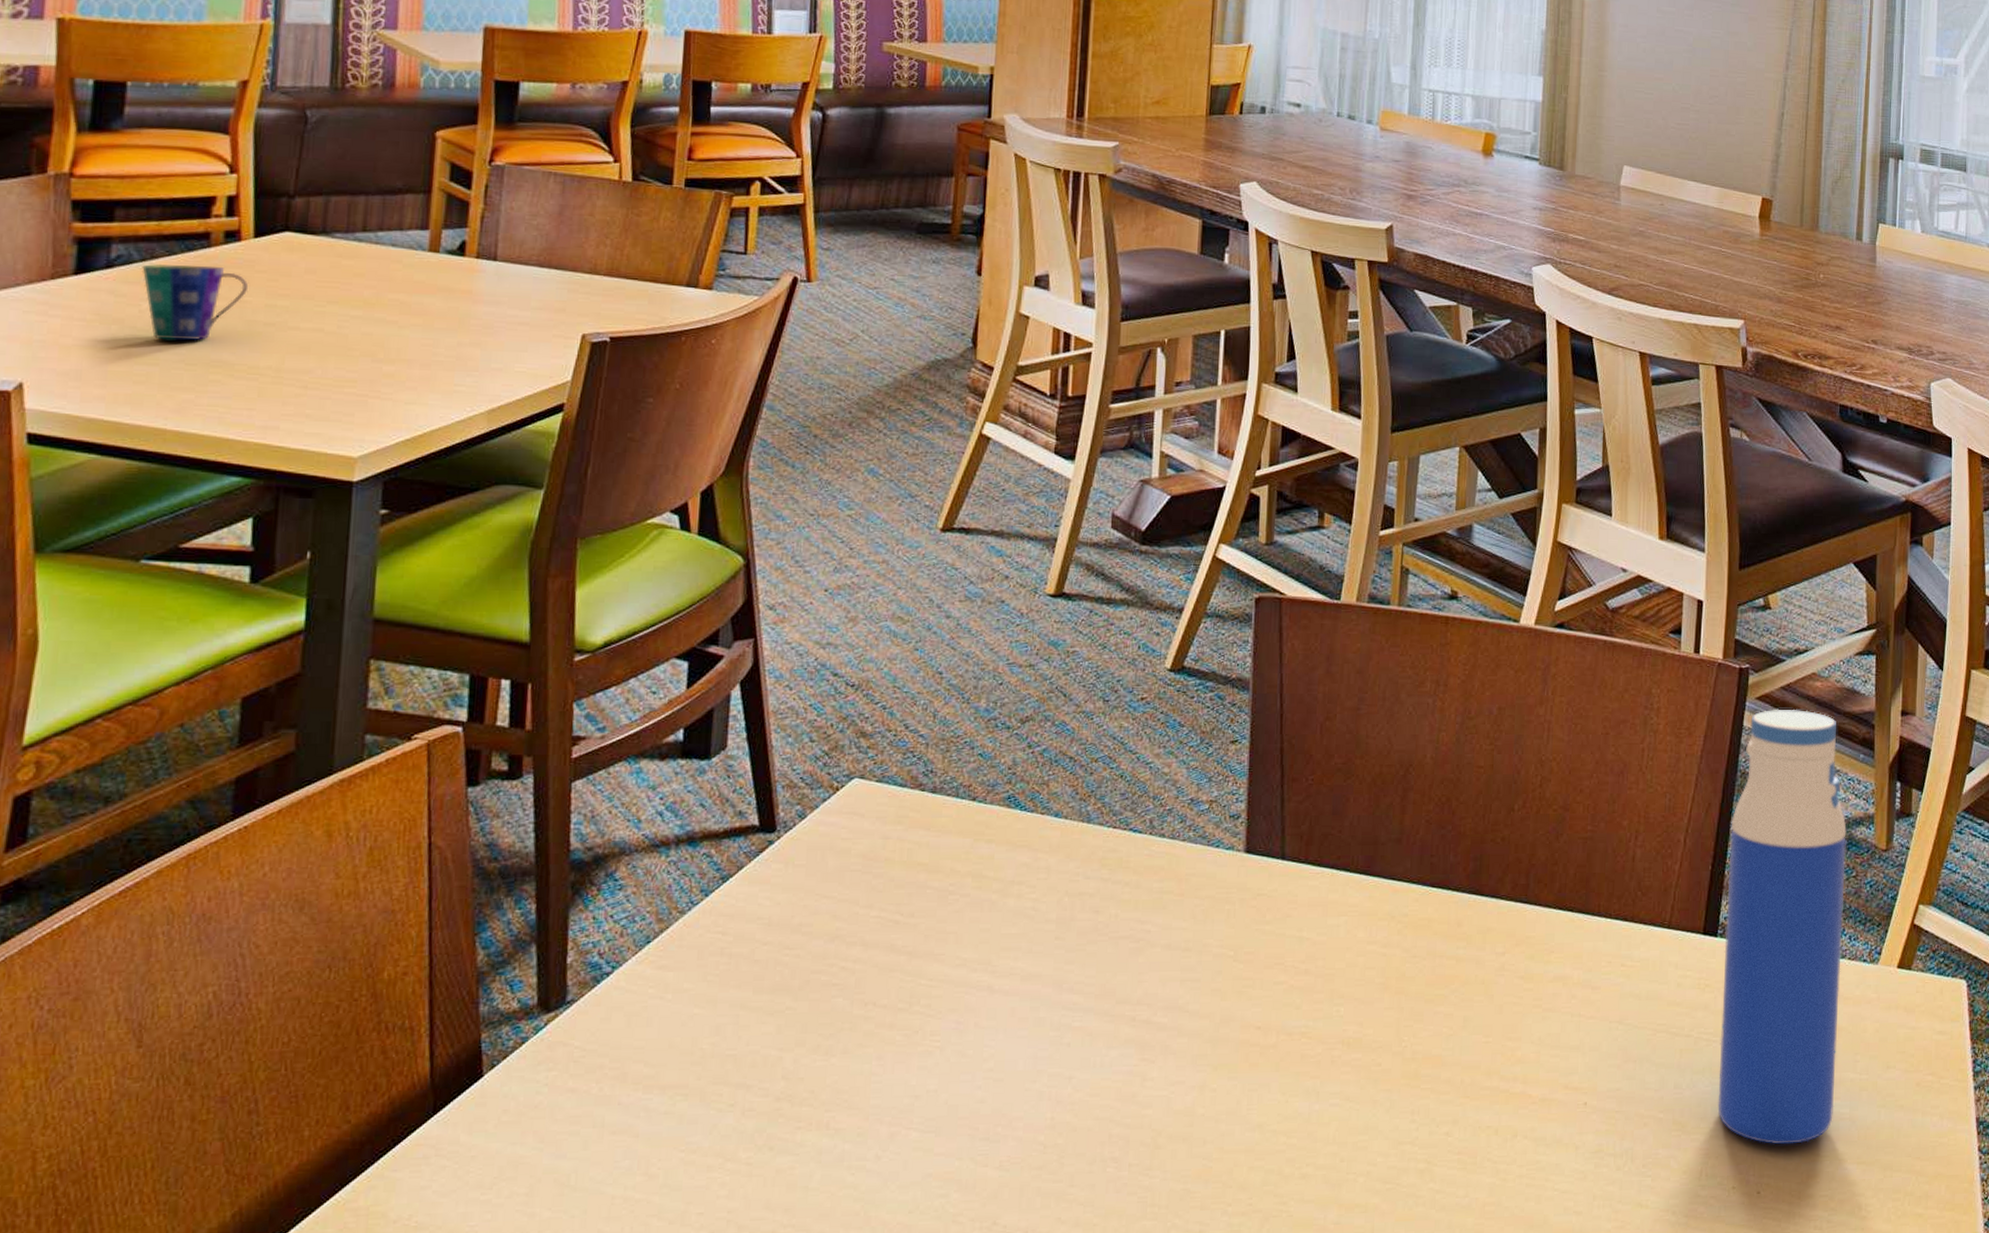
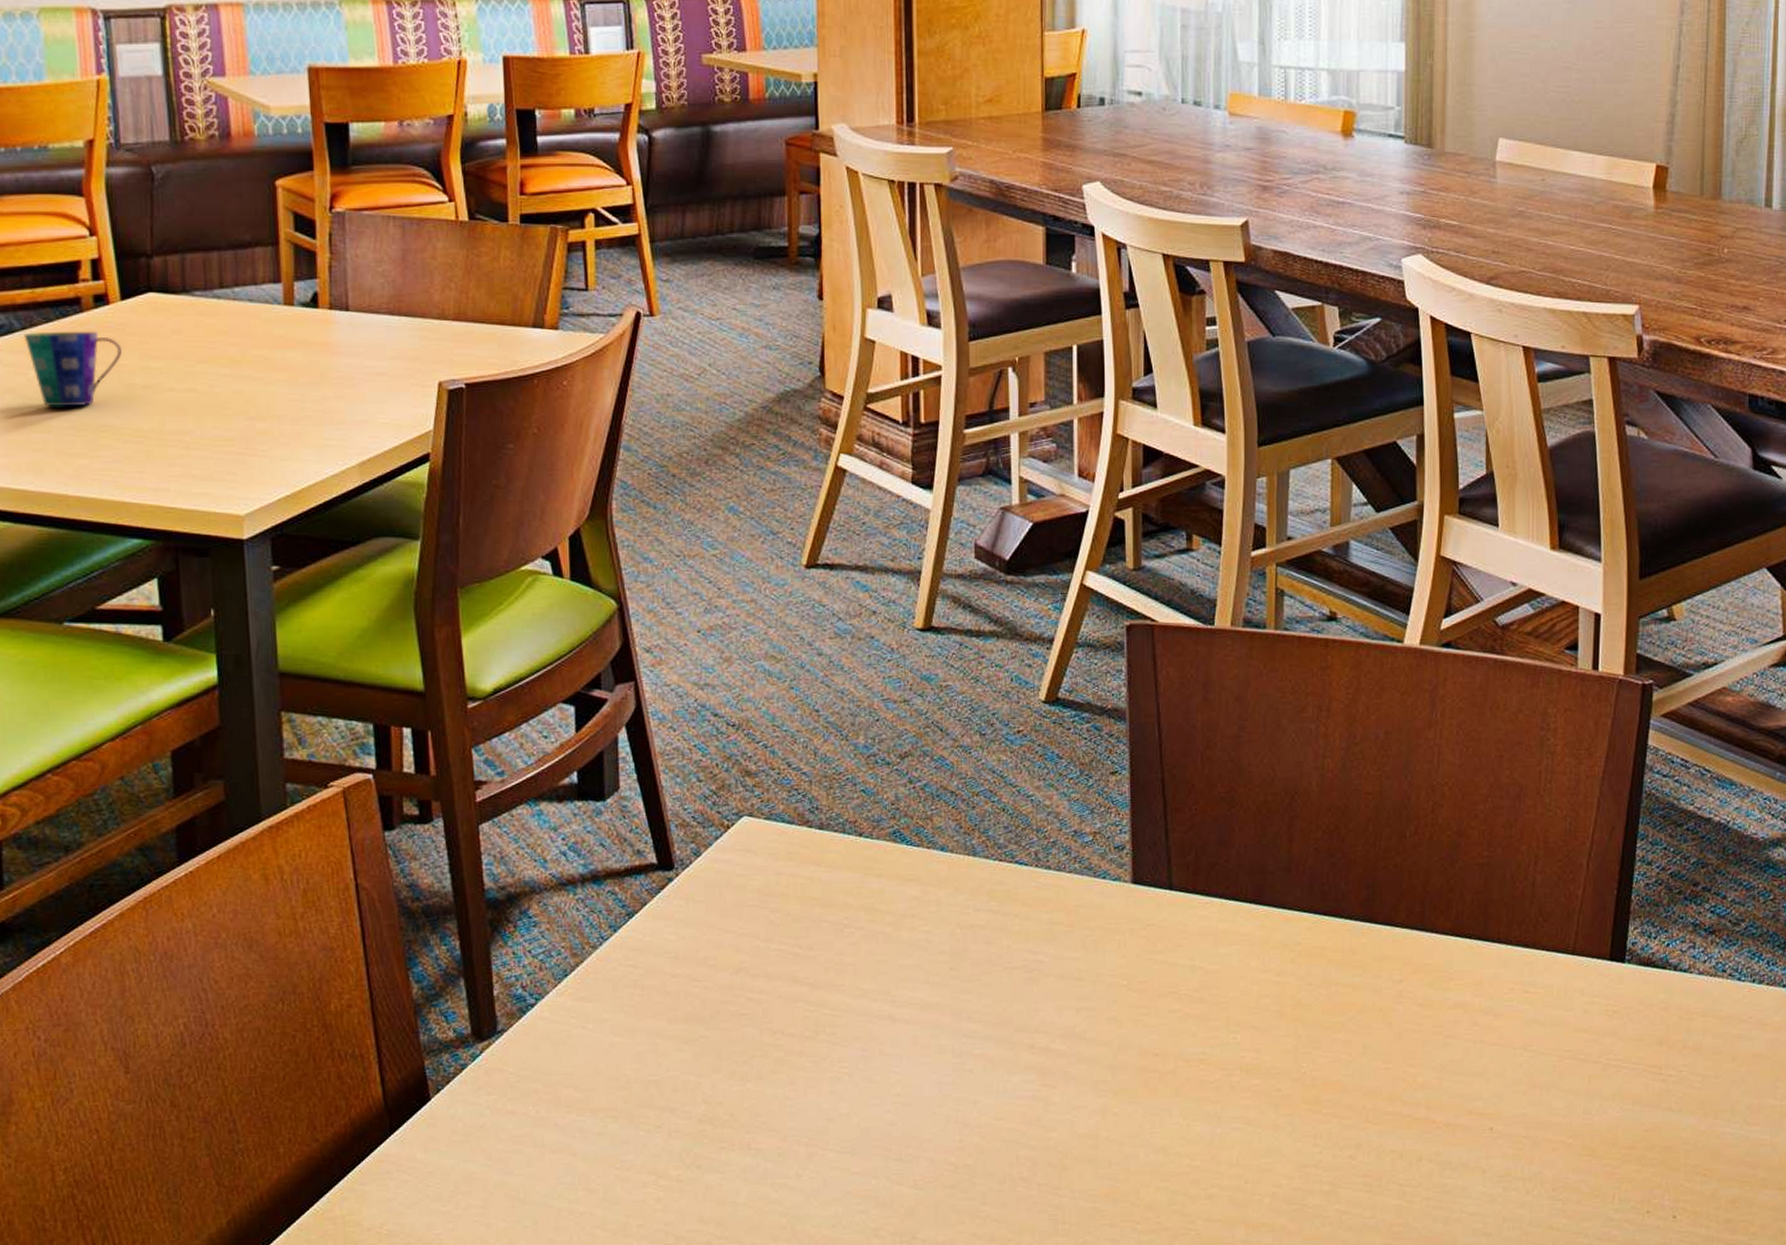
water bottle: present [1717,709,1847,1145] -> none [1629,726,1763,1170]

